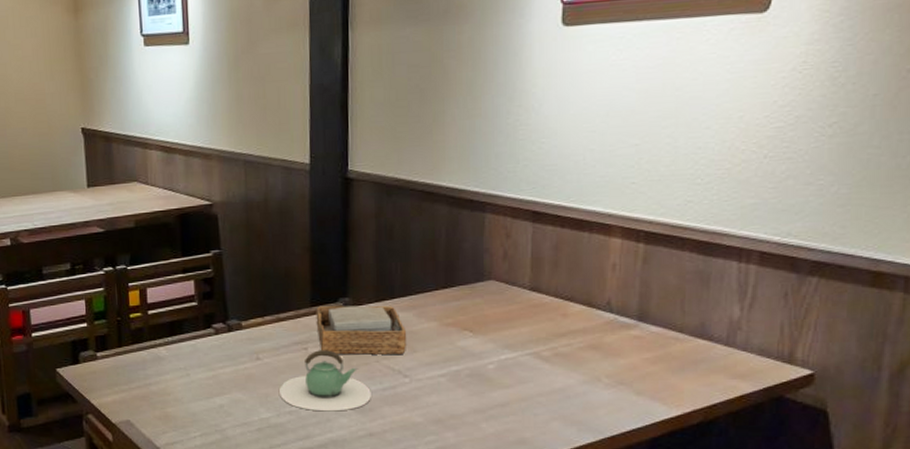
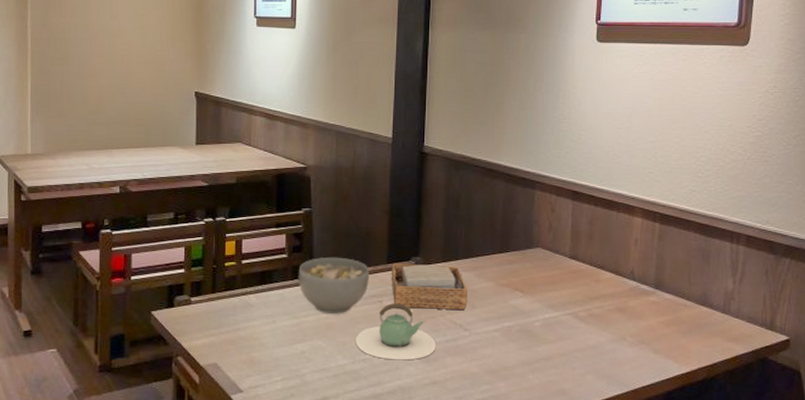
soup bowl: none [211,302,291,364] -> present [298,257,369,313]

